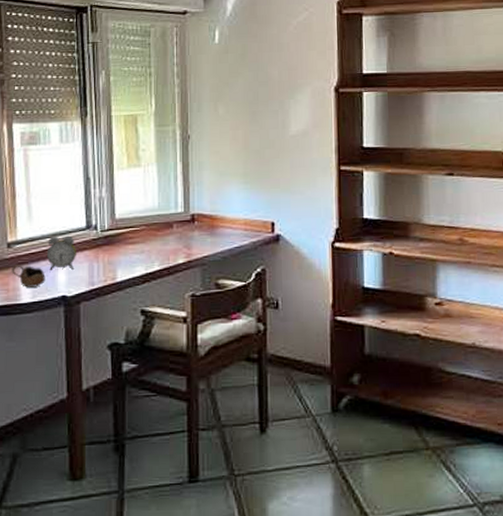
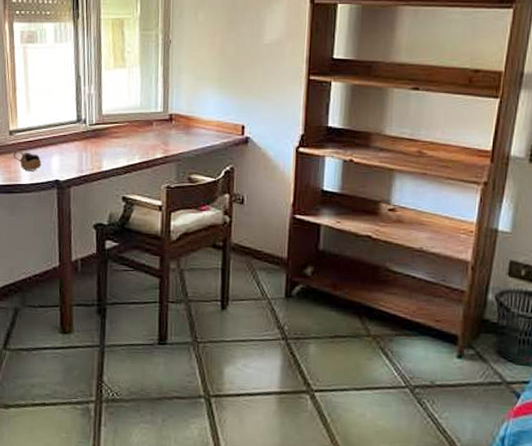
alarm clock: present [46,235,76,271] -> none [42,127,68,159]

